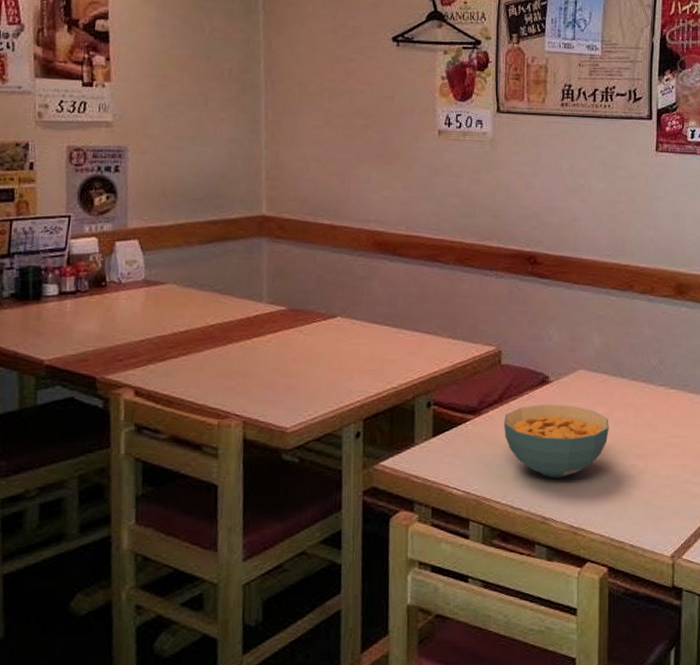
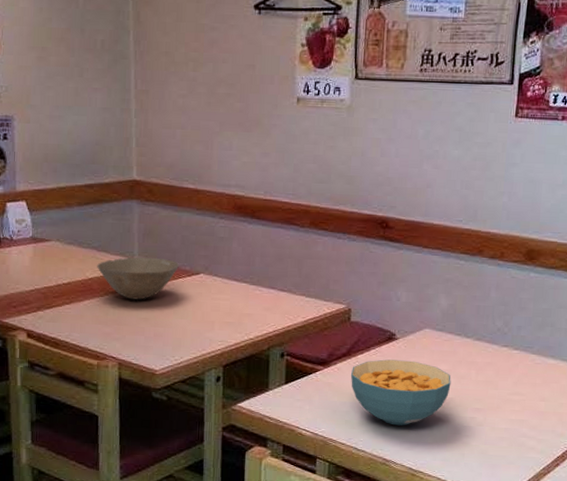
bowl: none [219,299,314,348] -> present [97,257,180,300]

